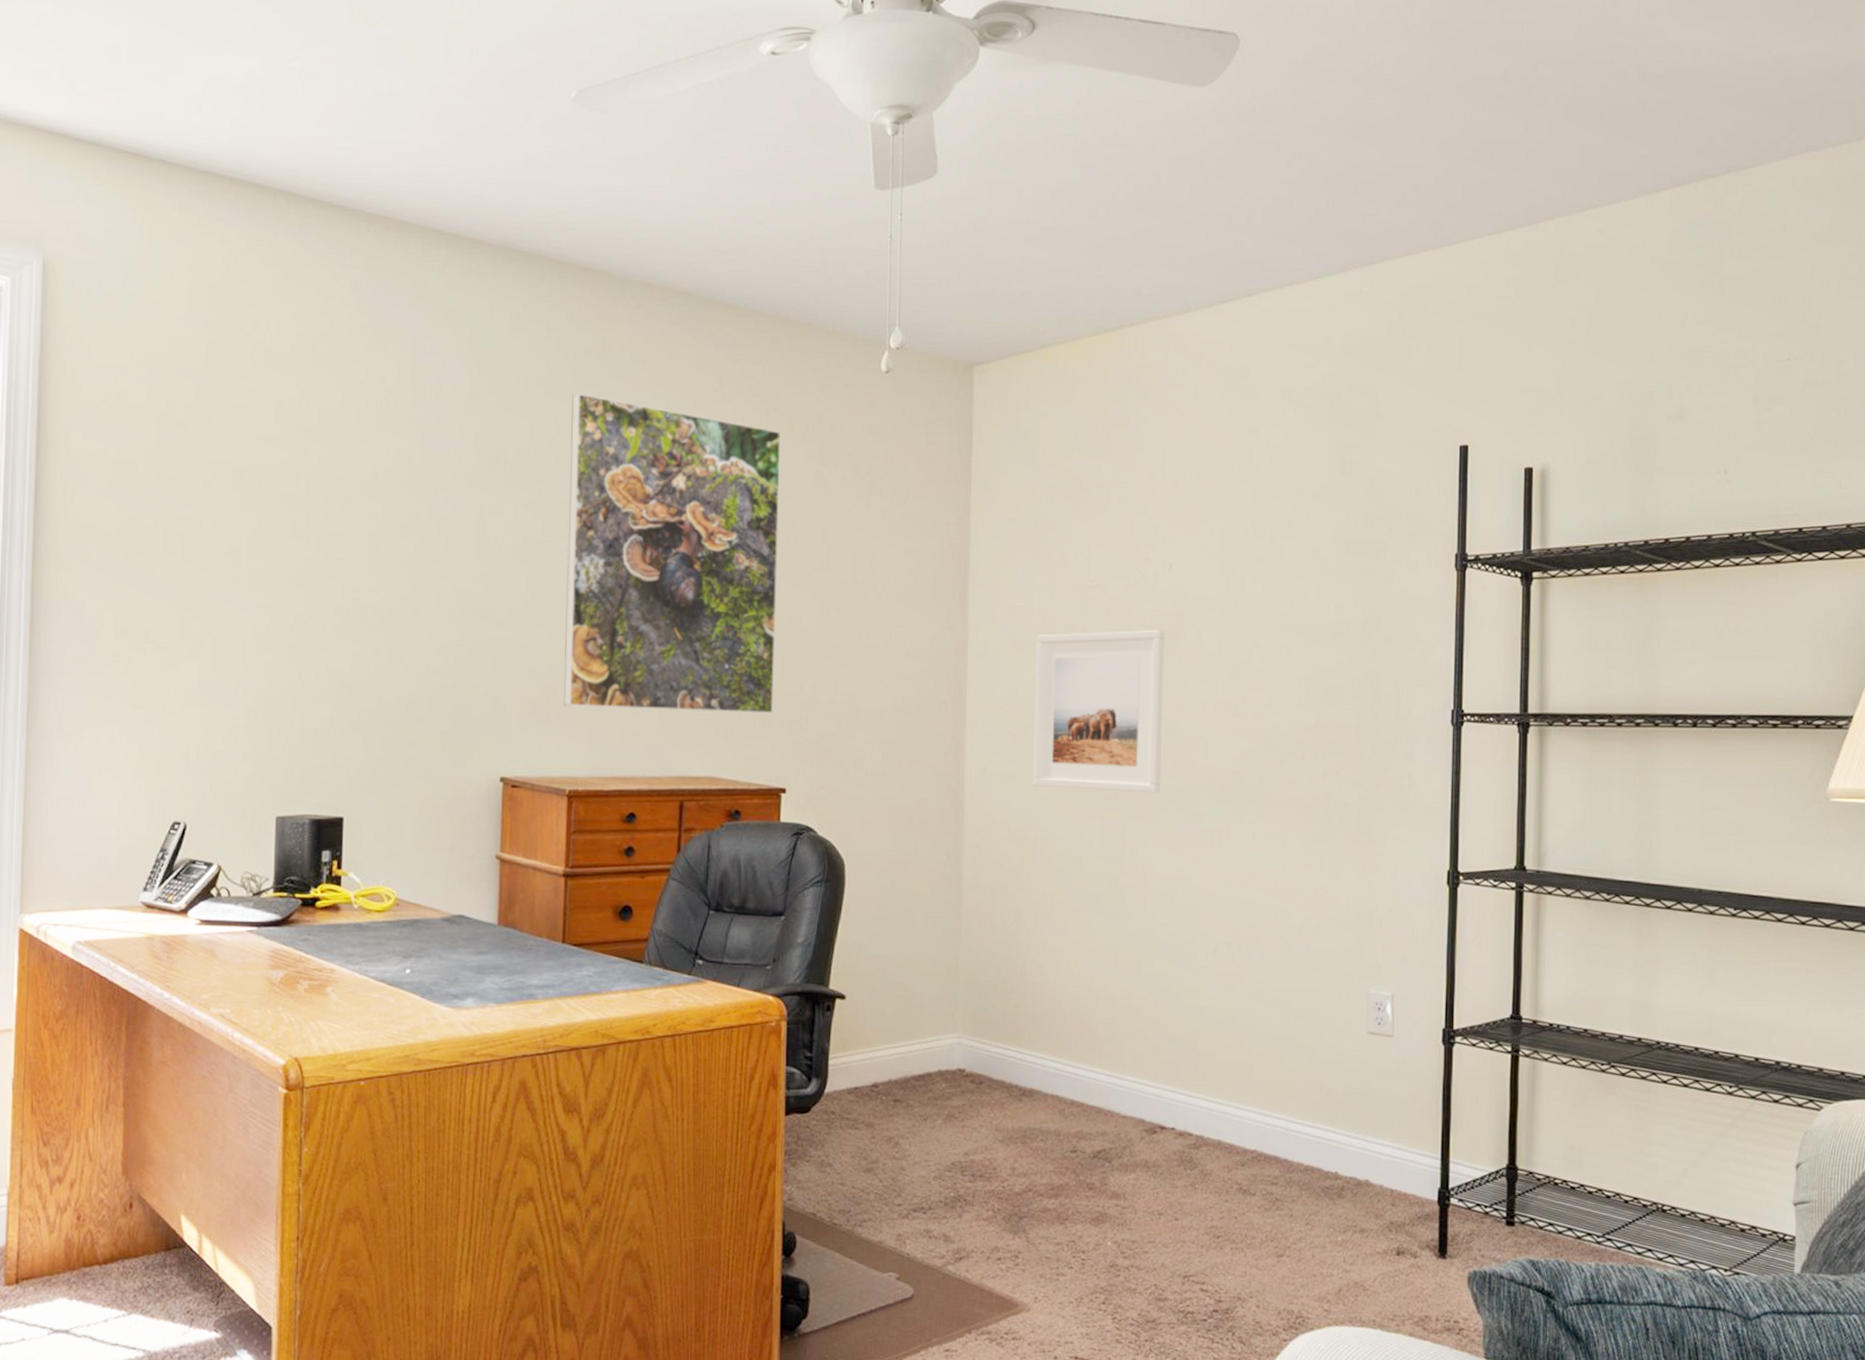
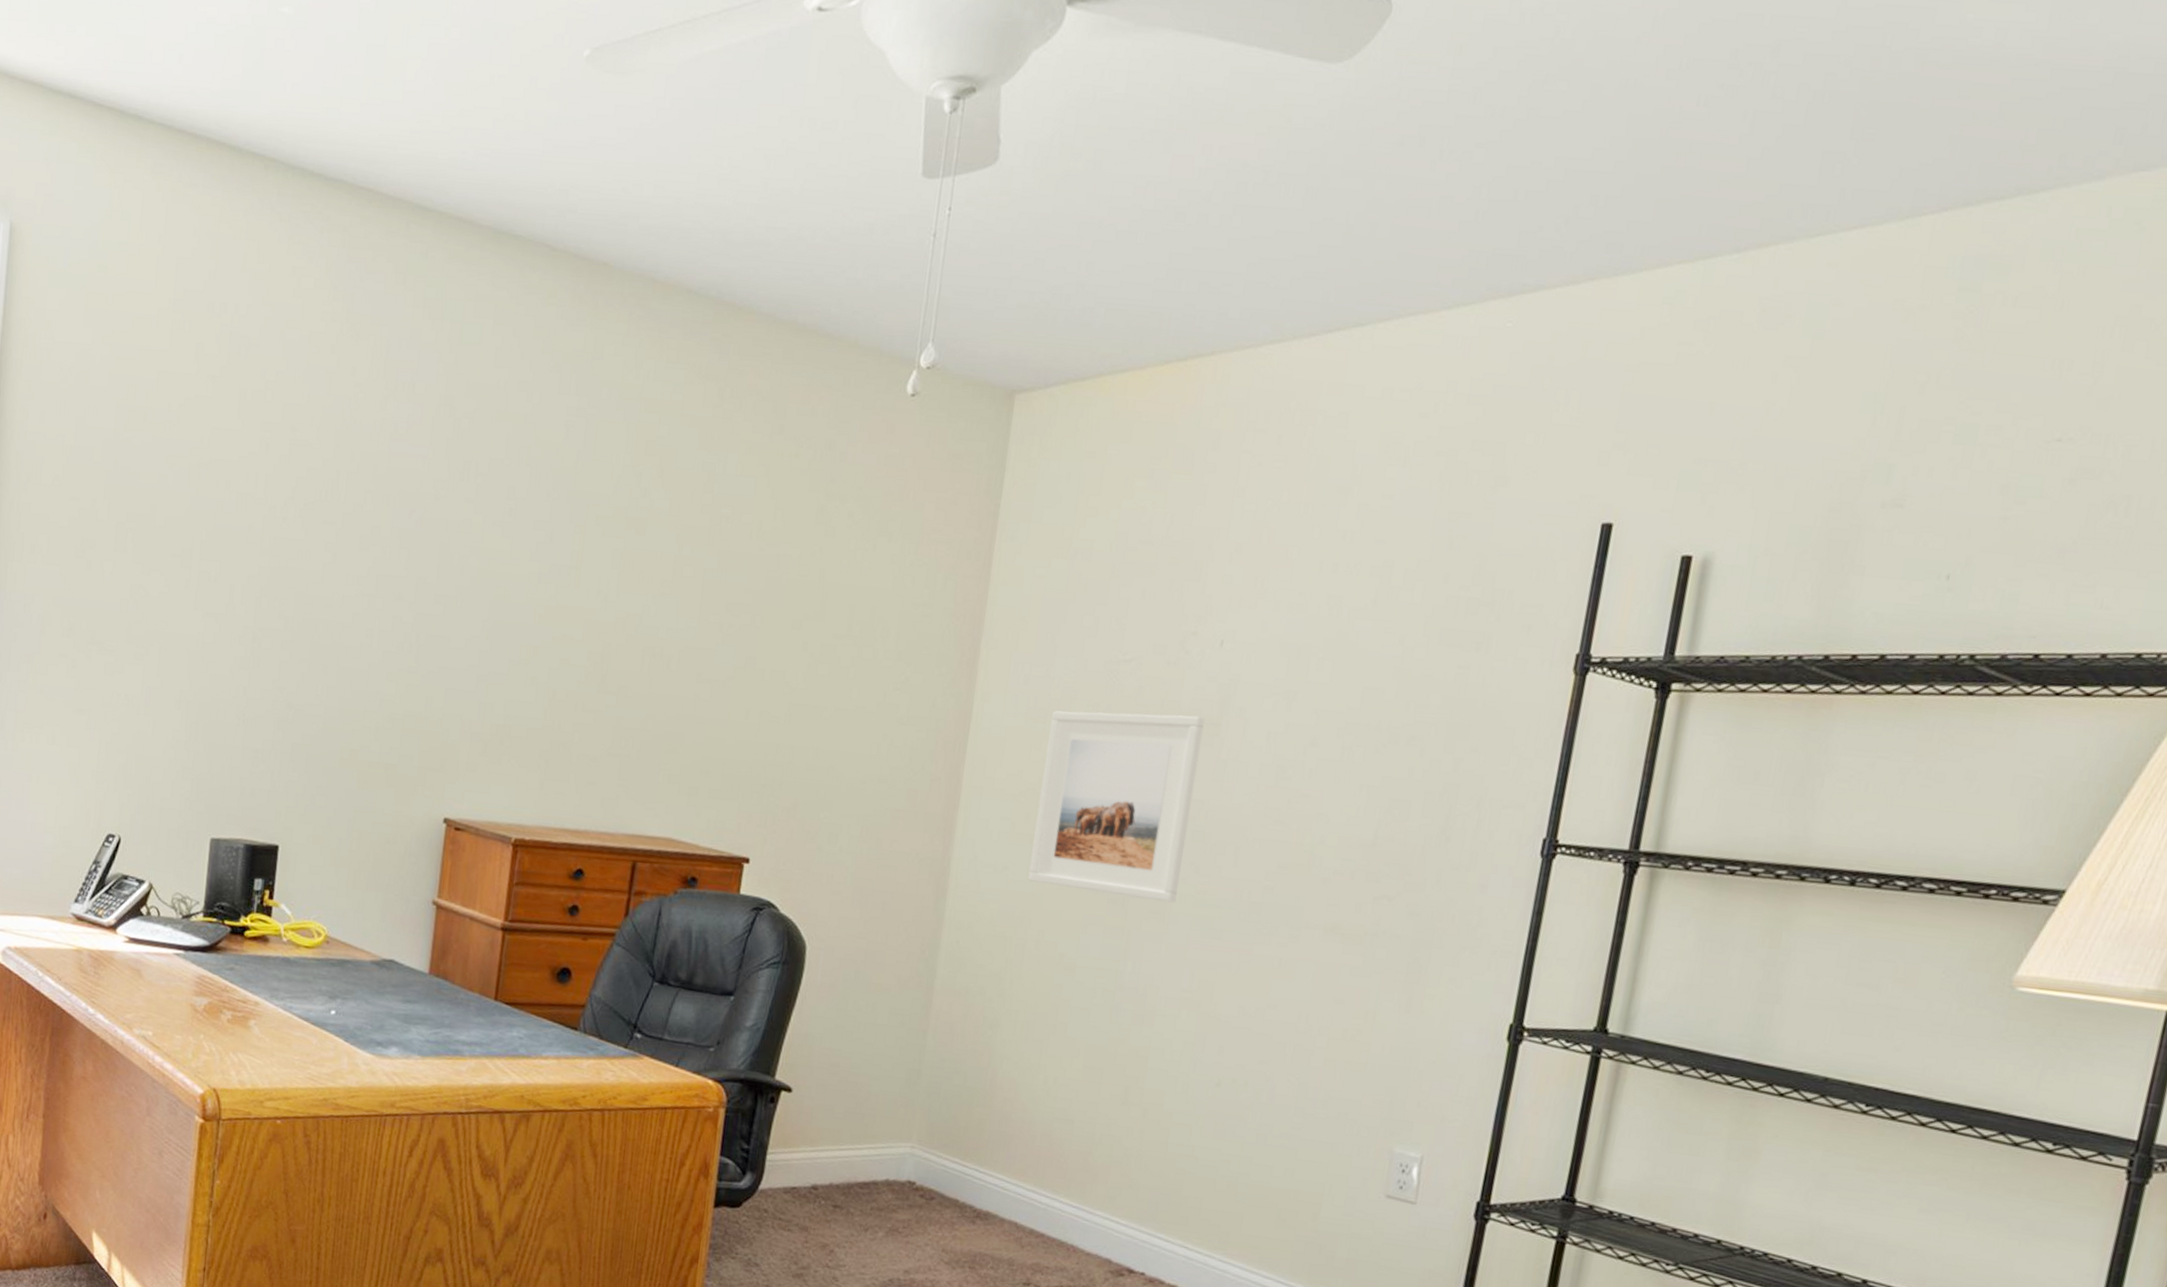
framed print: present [563,393,781,715] -> none [517,400,785,775]

